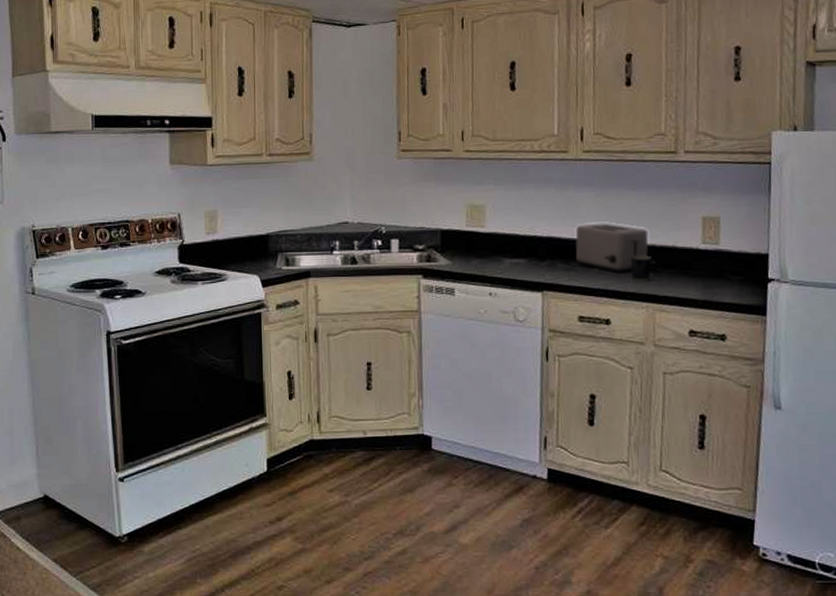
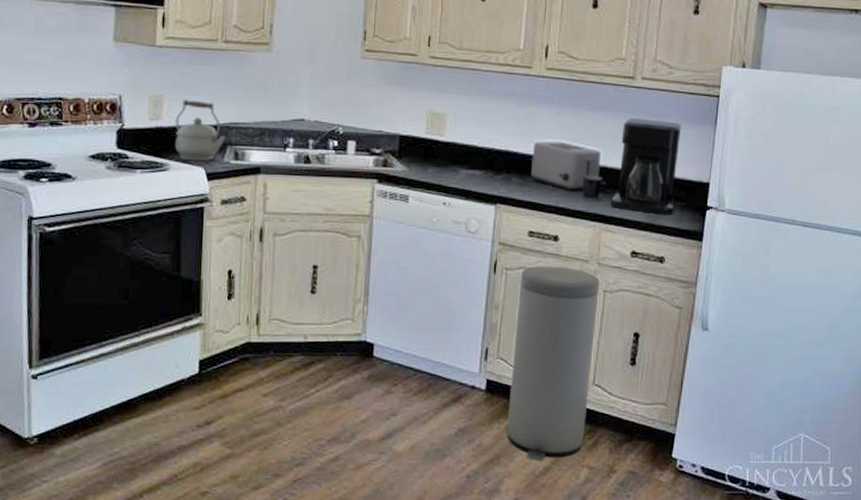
kettle: none [229,212,276,270] -> present [174,99,226,162]
pedal bin: none [572,350,659,552] -> present [507,265,601,462]
coffee maker: none [662,193,733,291] -> present [611,118,682,215]

